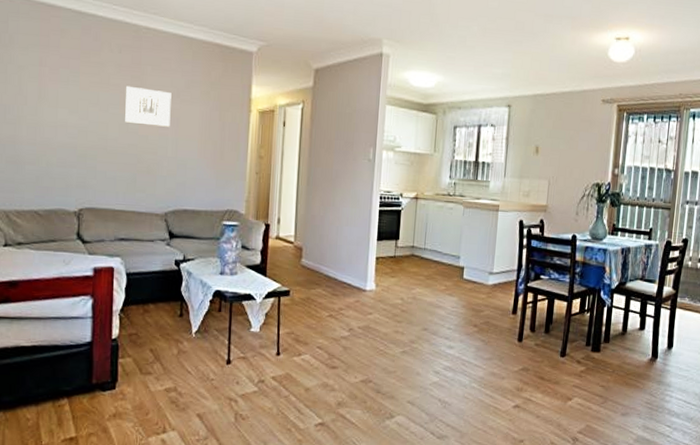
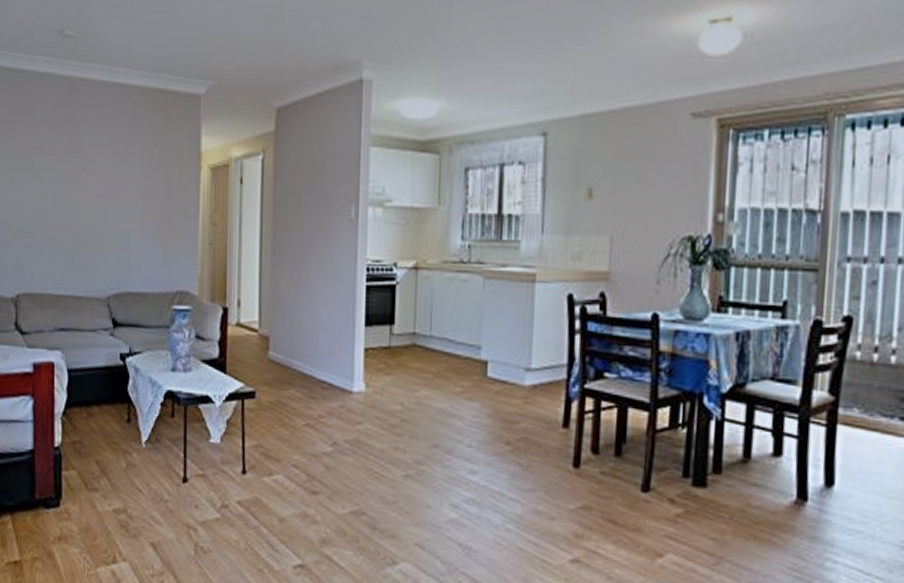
wall art: present [125,85,172,127] -> none [61,148,110,194]

